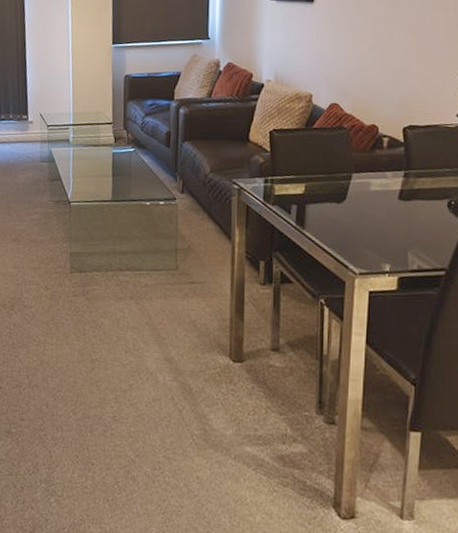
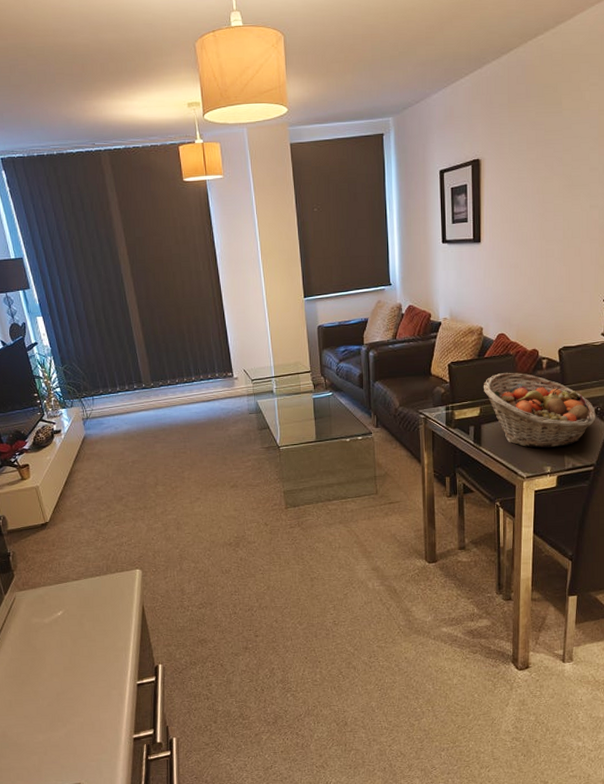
fruit basket: none [311,147,449,243] -> present [484,372,596,448]

